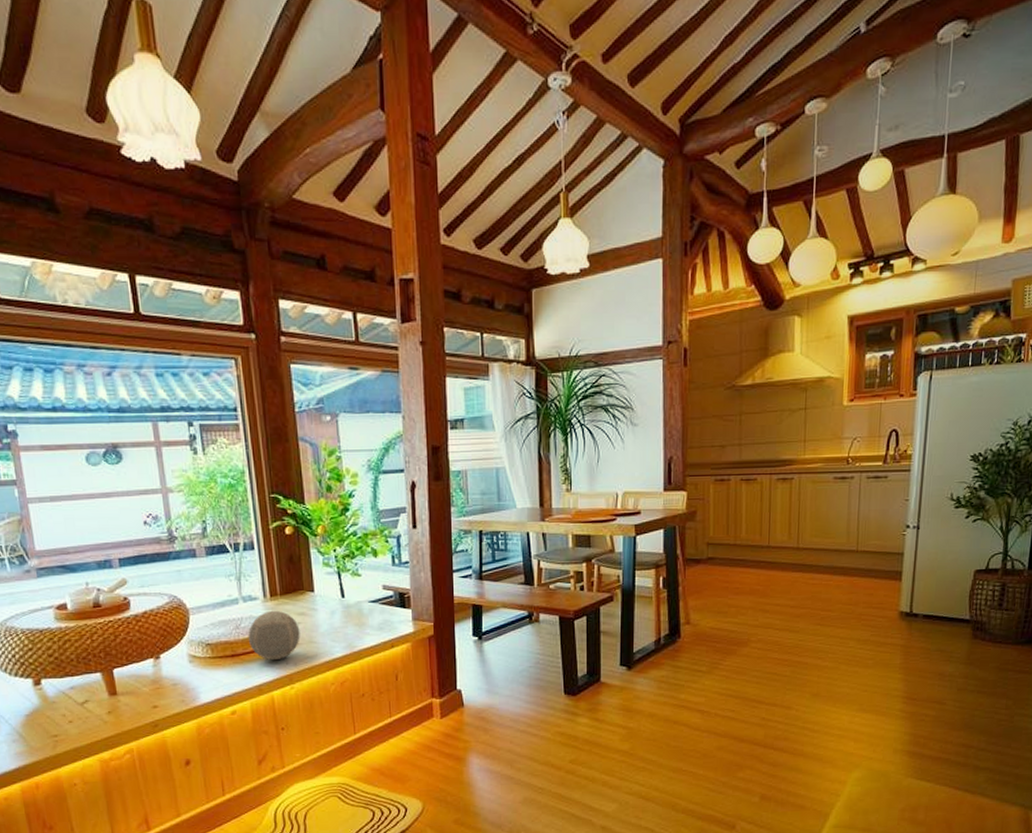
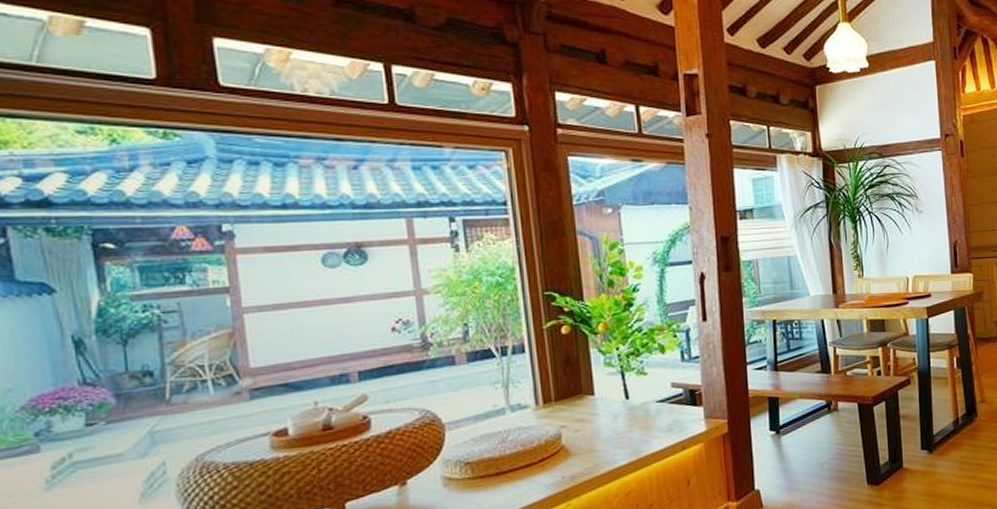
decorative orb: present [248,610,300,661] -> none [516,418,578,476]

